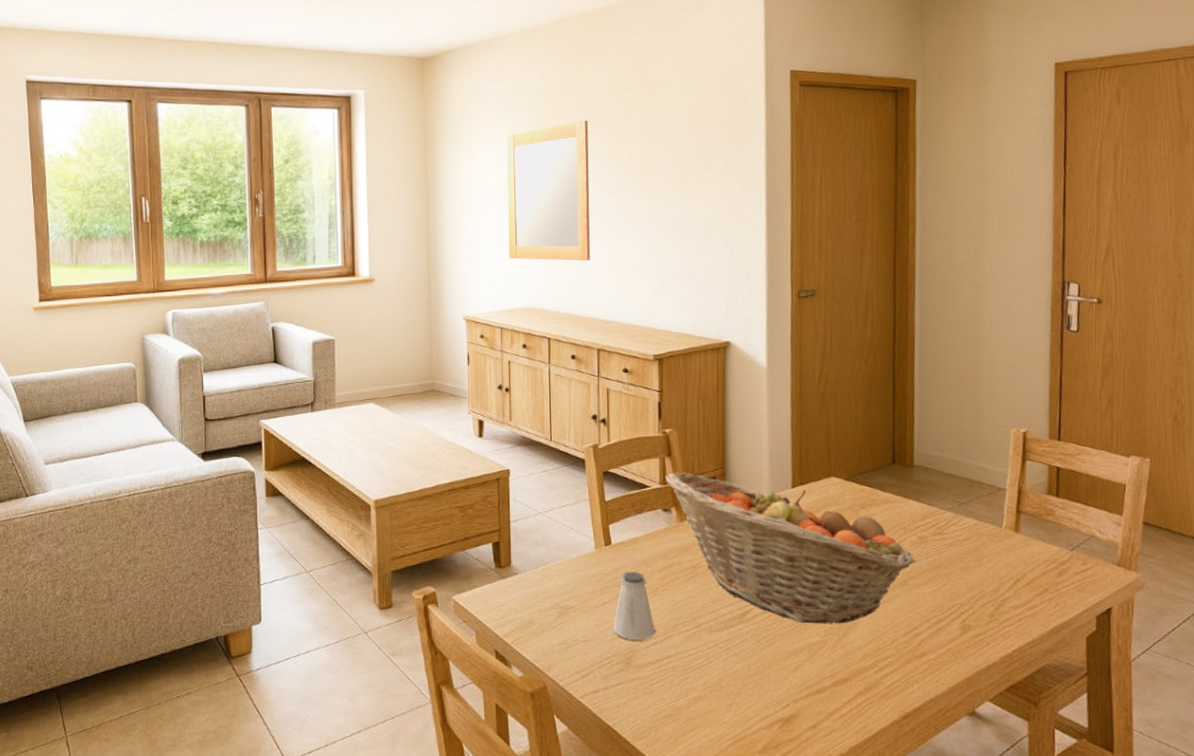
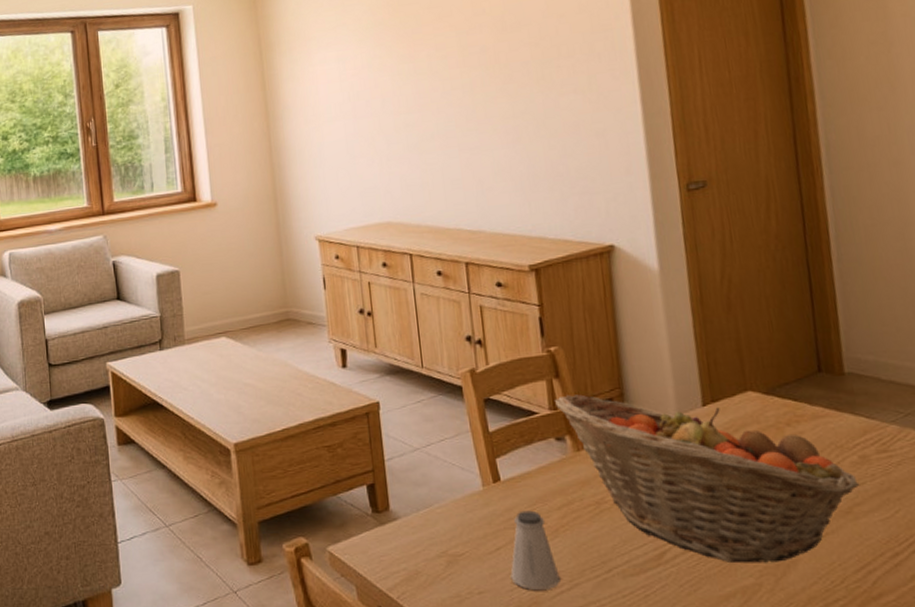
home mirror: present [506,120,590,261] -> none [346,15,449,171]

